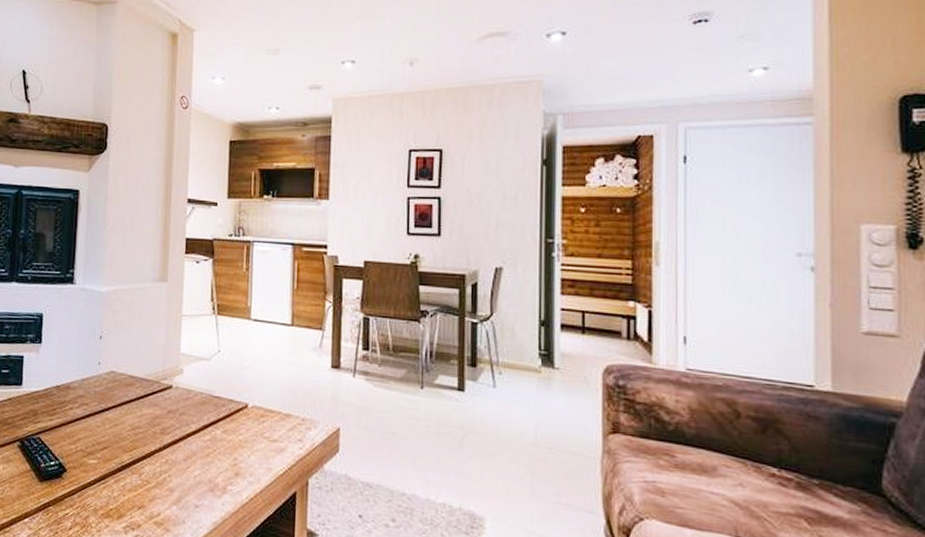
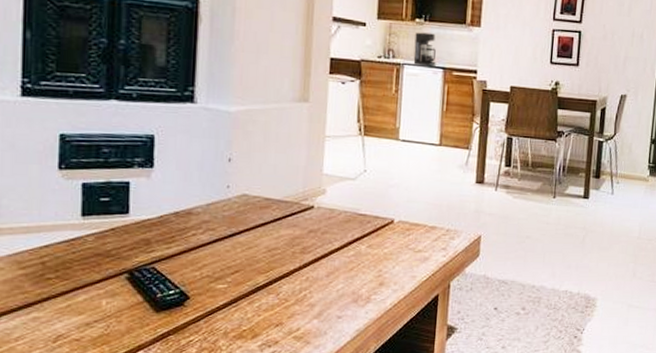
coffee maker: none [262,208,285,242] -> present [413,32,436,66]

